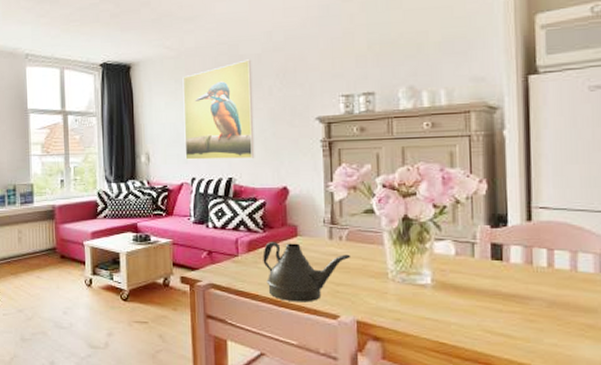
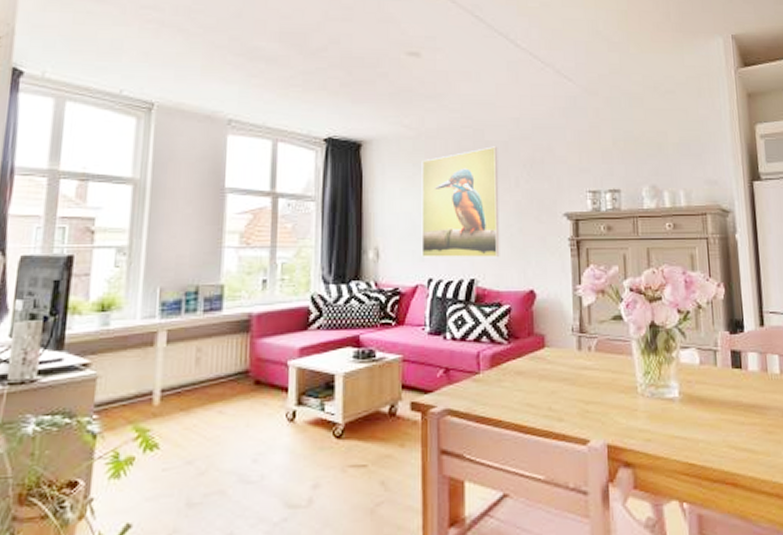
teapot: present [263,242,351,302] -> none [507,355,601,427]

